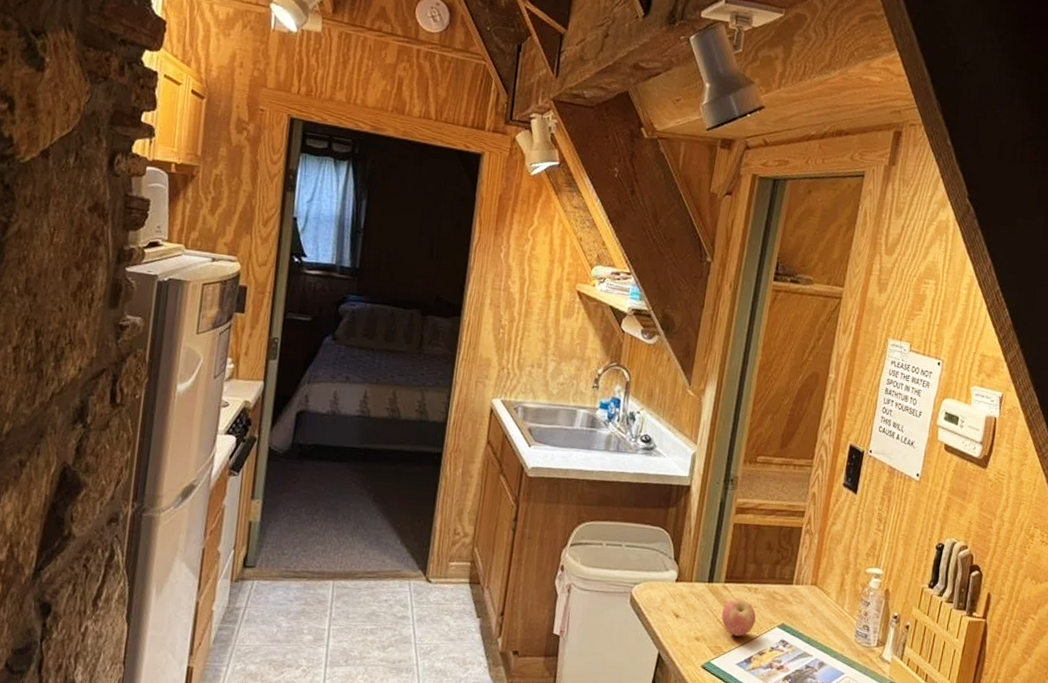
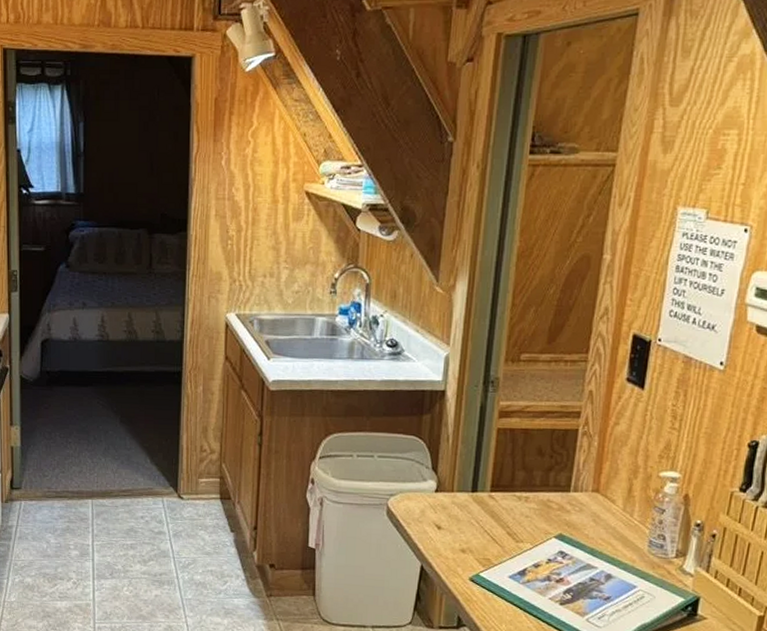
apple: present [721,598,756,637] -> none [489,508,528,548]

